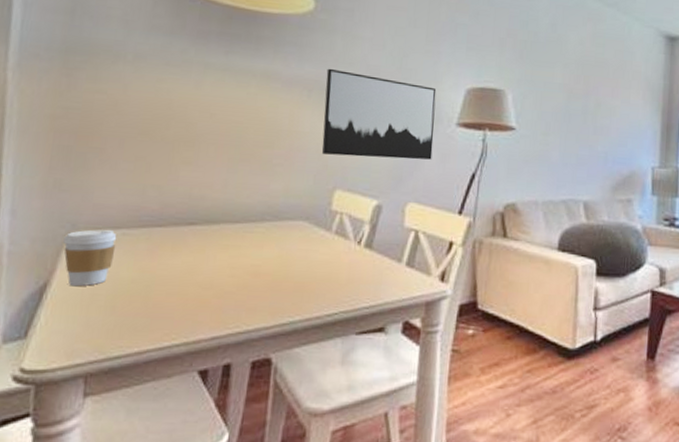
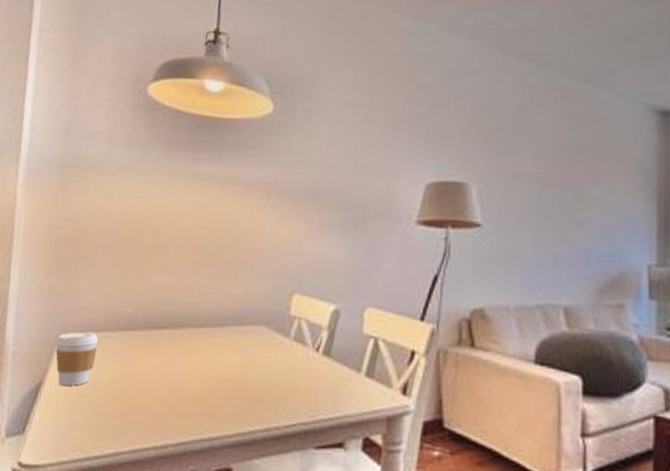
wall art: present [321,68,437,160] -> none [280,169,395,261]

